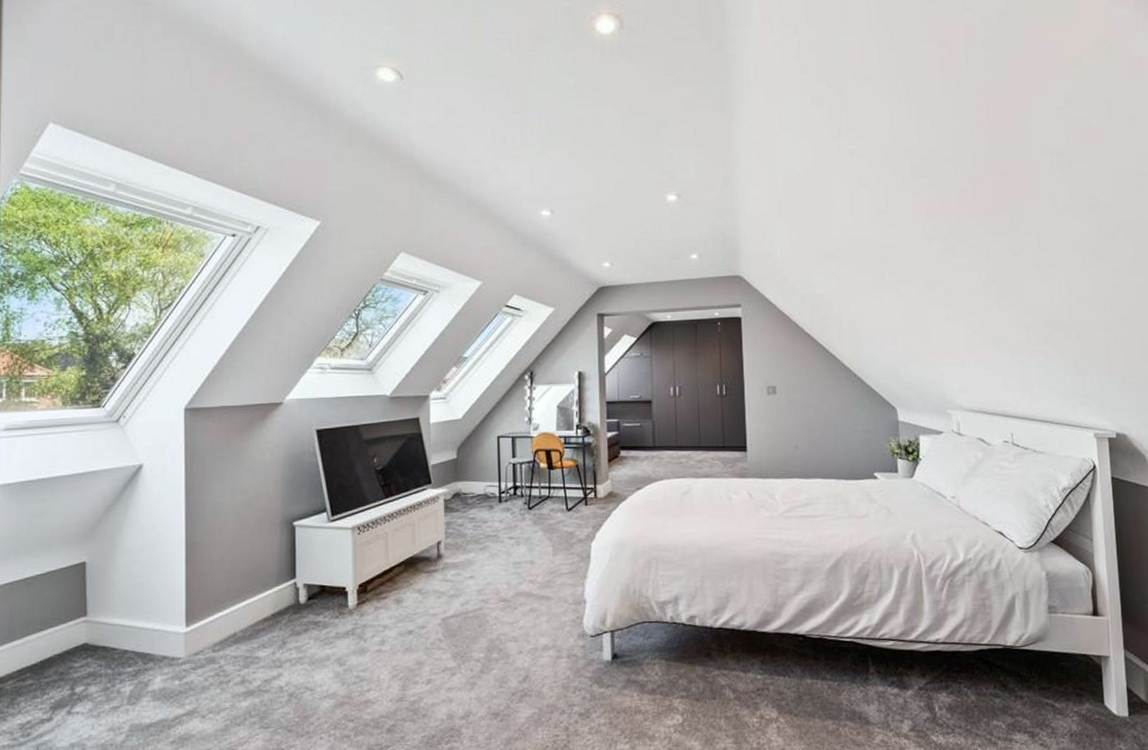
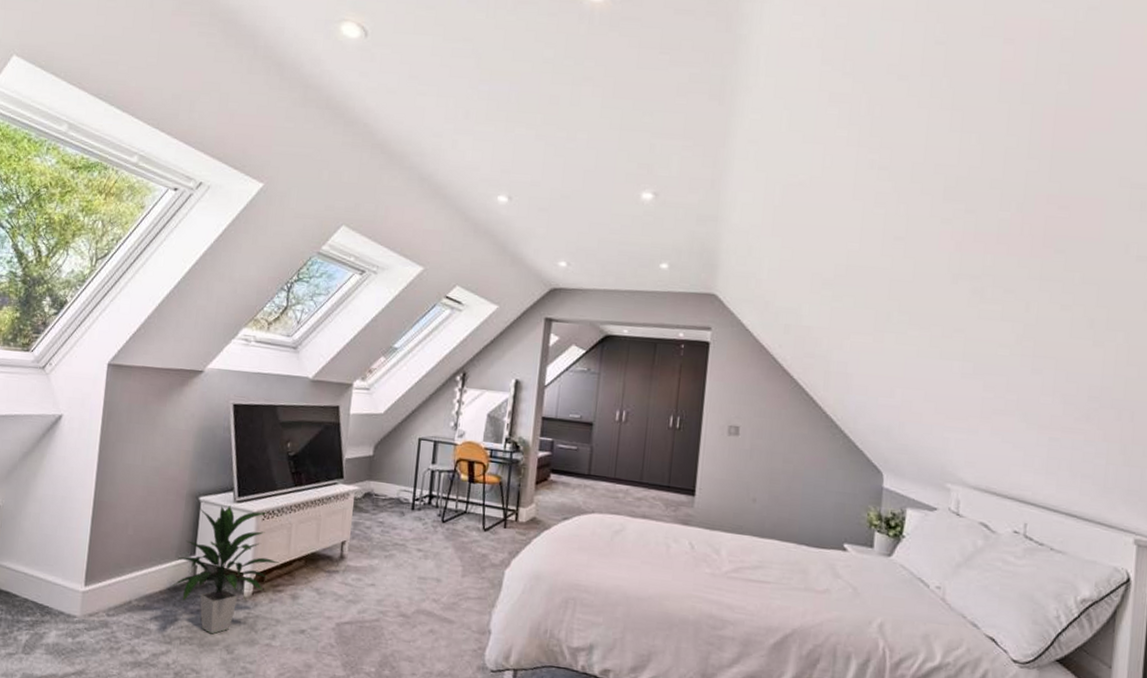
indoor plant: none [275,526,380,651] -> present [171,506,279,634]

